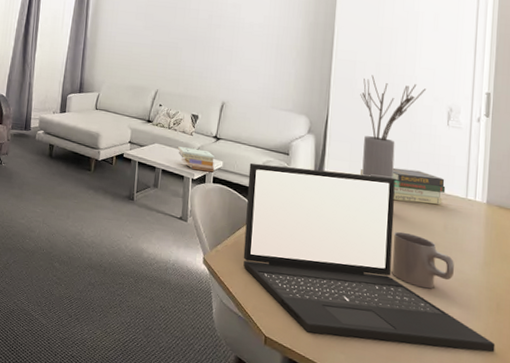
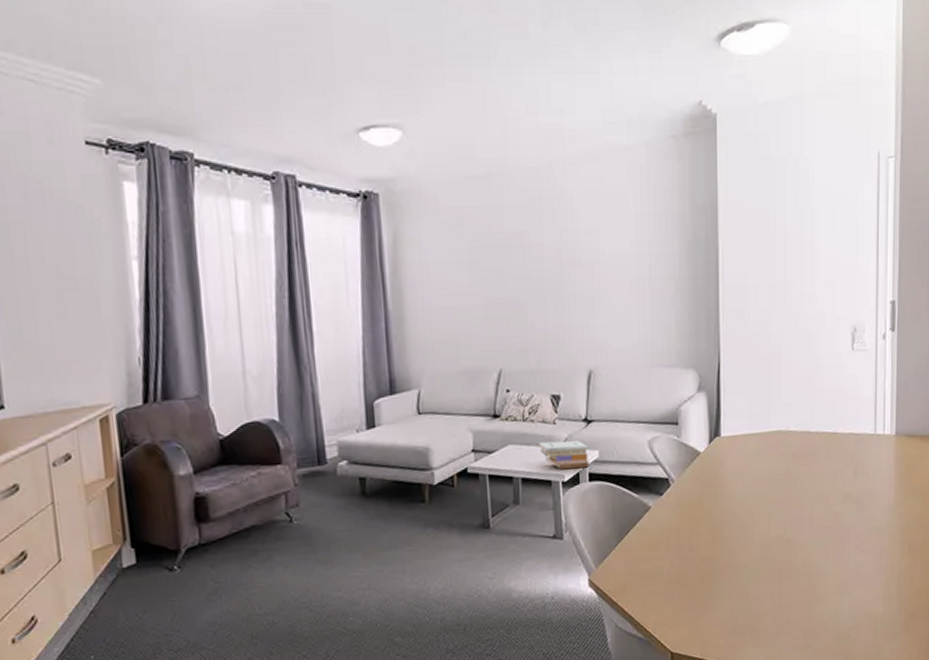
laptop: present [243,162,496,353] -> none [632,427,909,634]
books: present [359,167,446,205] -> none [761,411,854,453]
vase: present [360,75,427,179] -> none [755,300,828,431]
cup: present [391,231,454,289] -> none [801,489,866,549]

